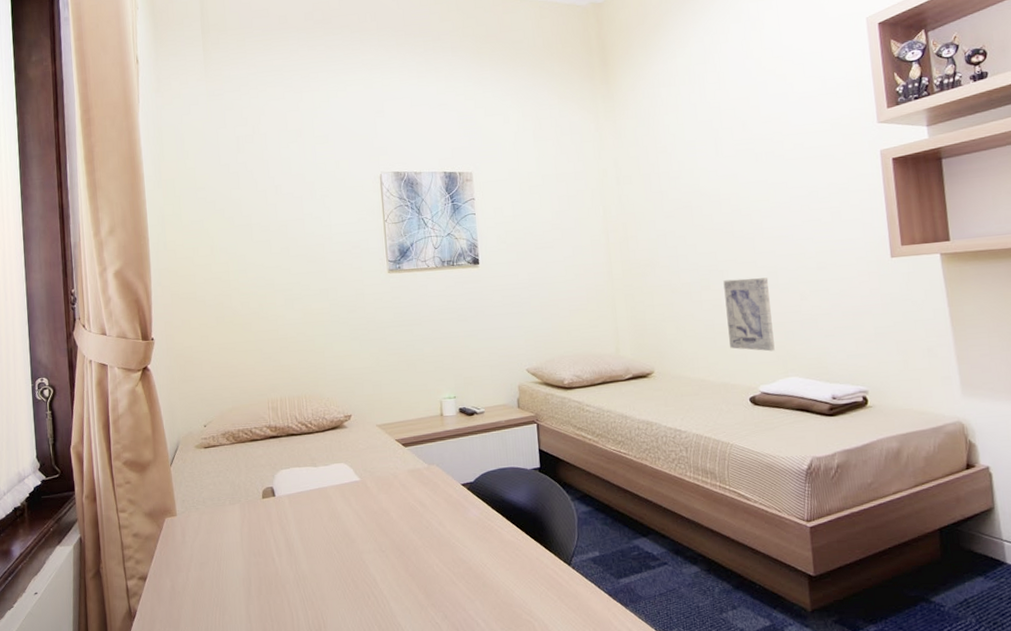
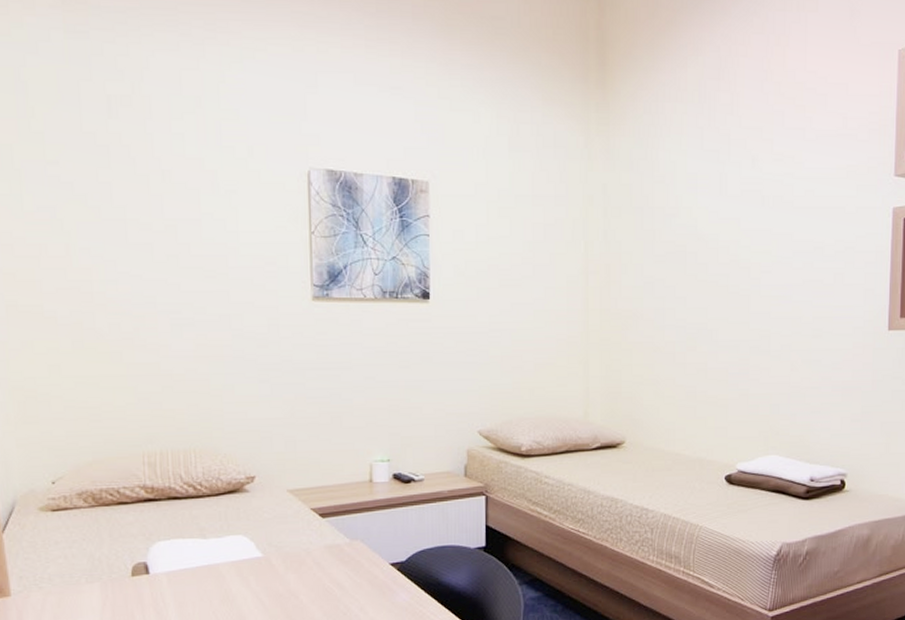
wall art: present [723,277,775,352] -> none [711,341,760,426]

